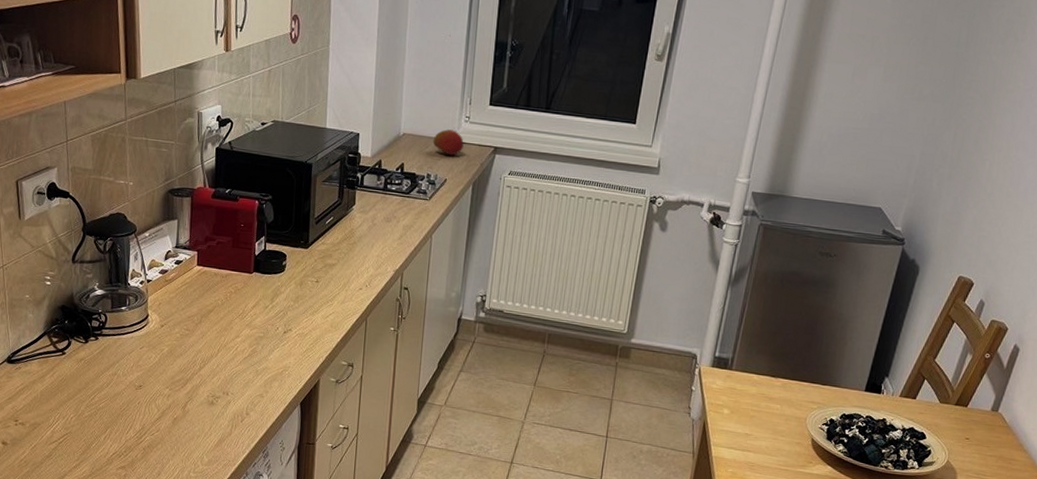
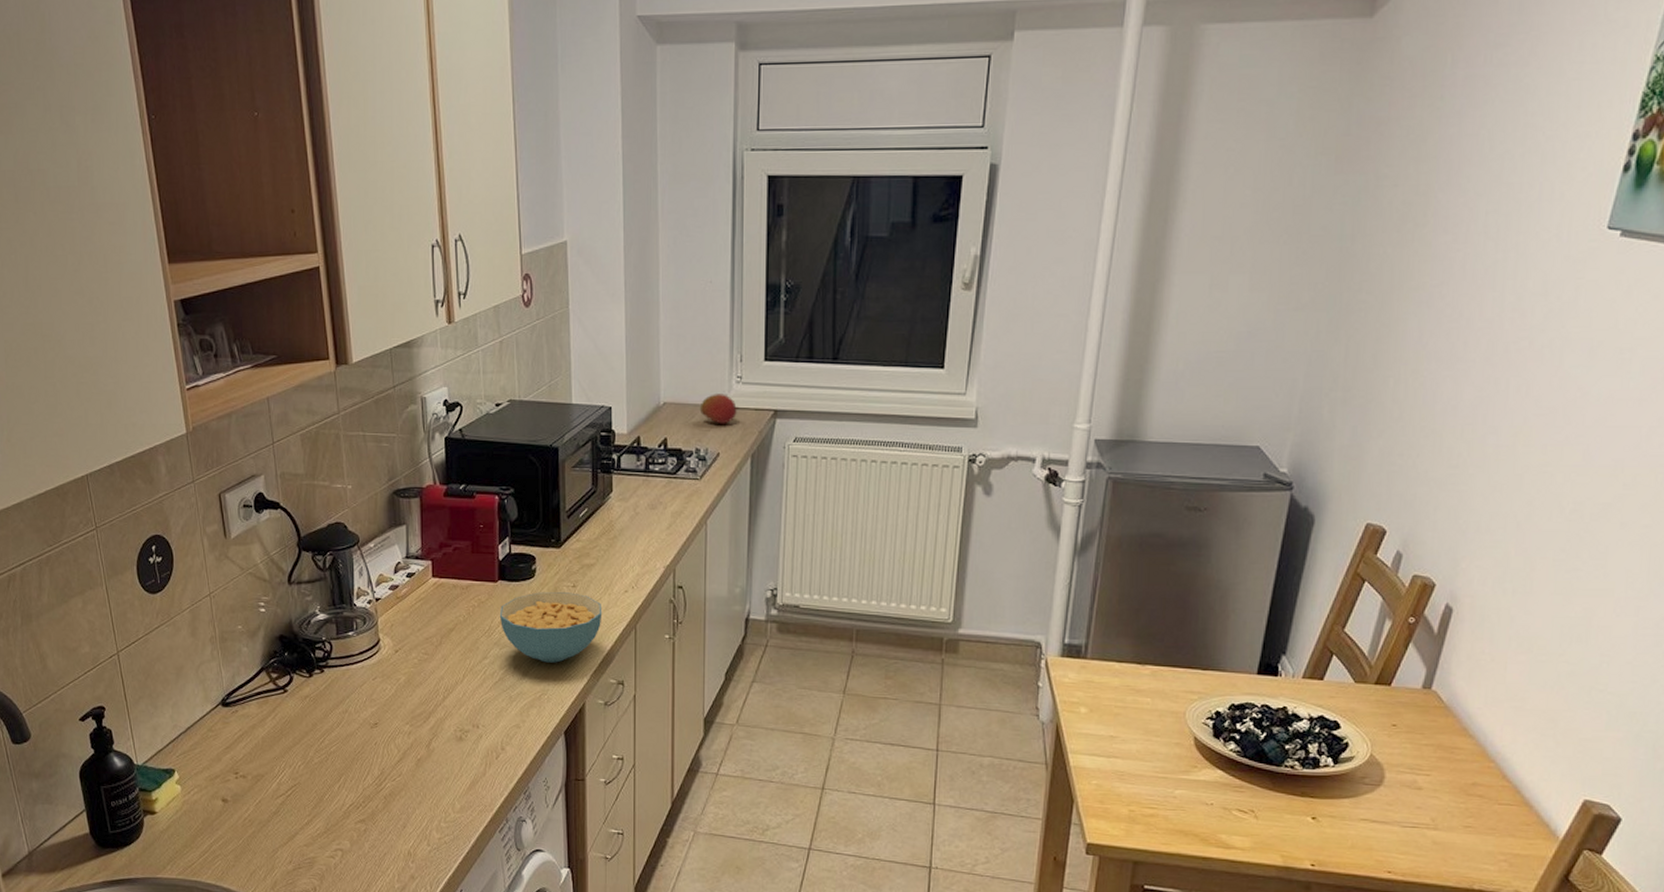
cereal bowl: none [252,284,340,345] -> present [499,591,603,663]

